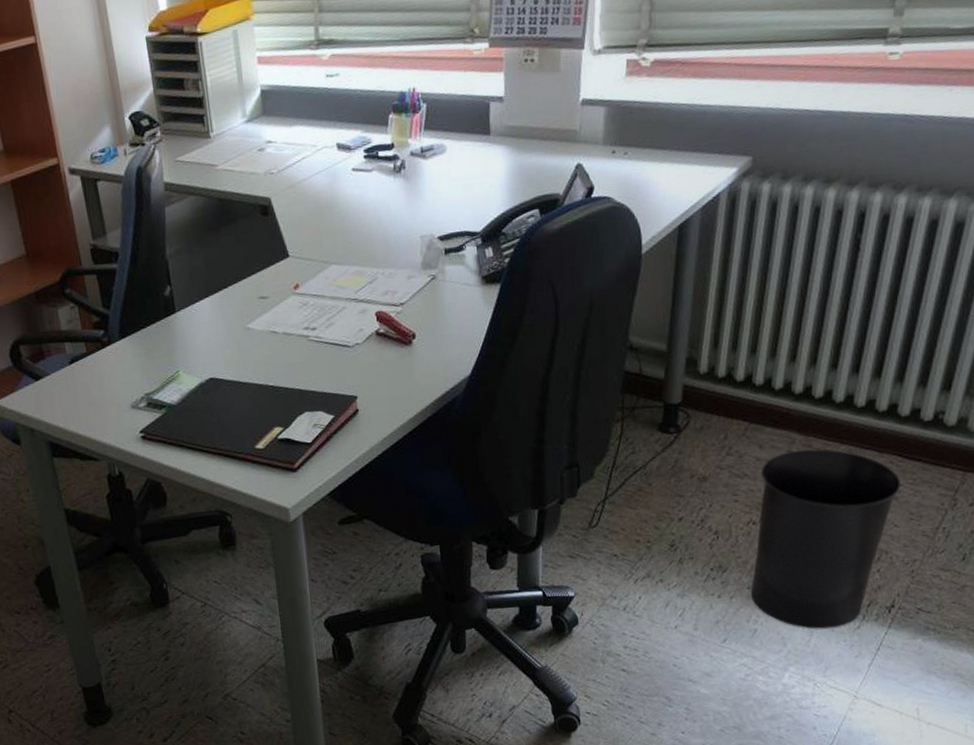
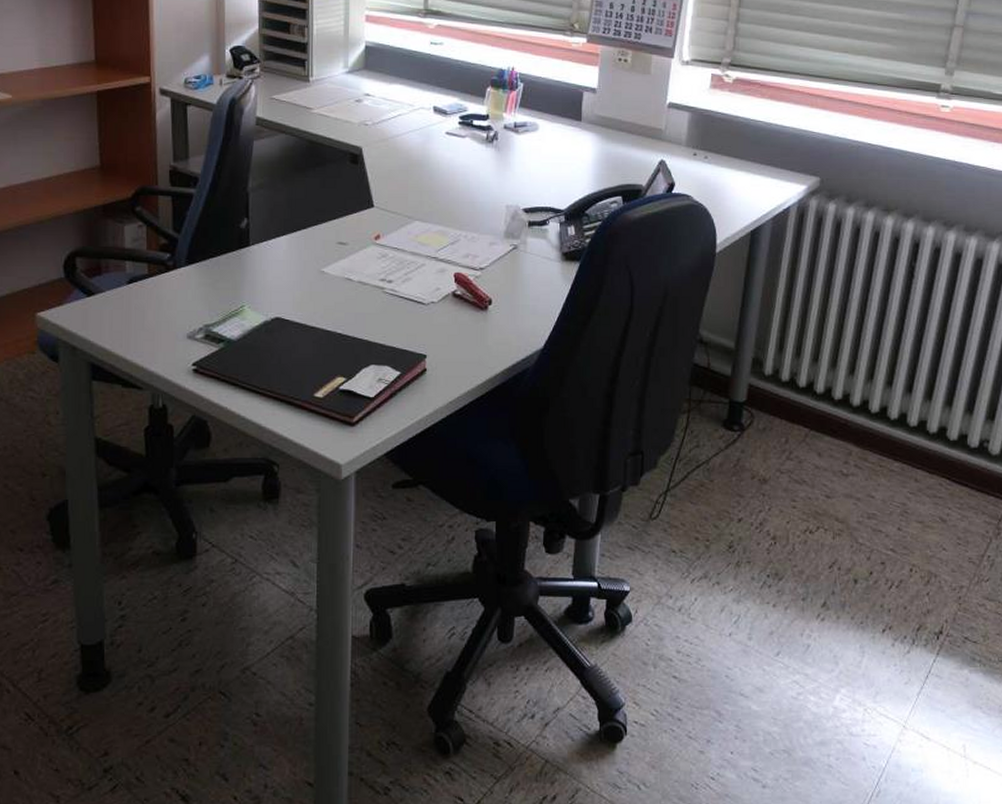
waste bin: present [750,449,902,629] -> none [805,462,950,650]

